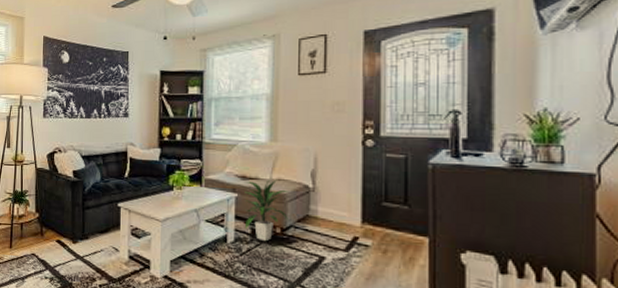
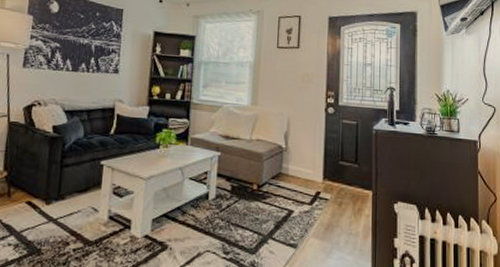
indoor plant: present [245,179,289,242] -> none [226,139,265,198]

